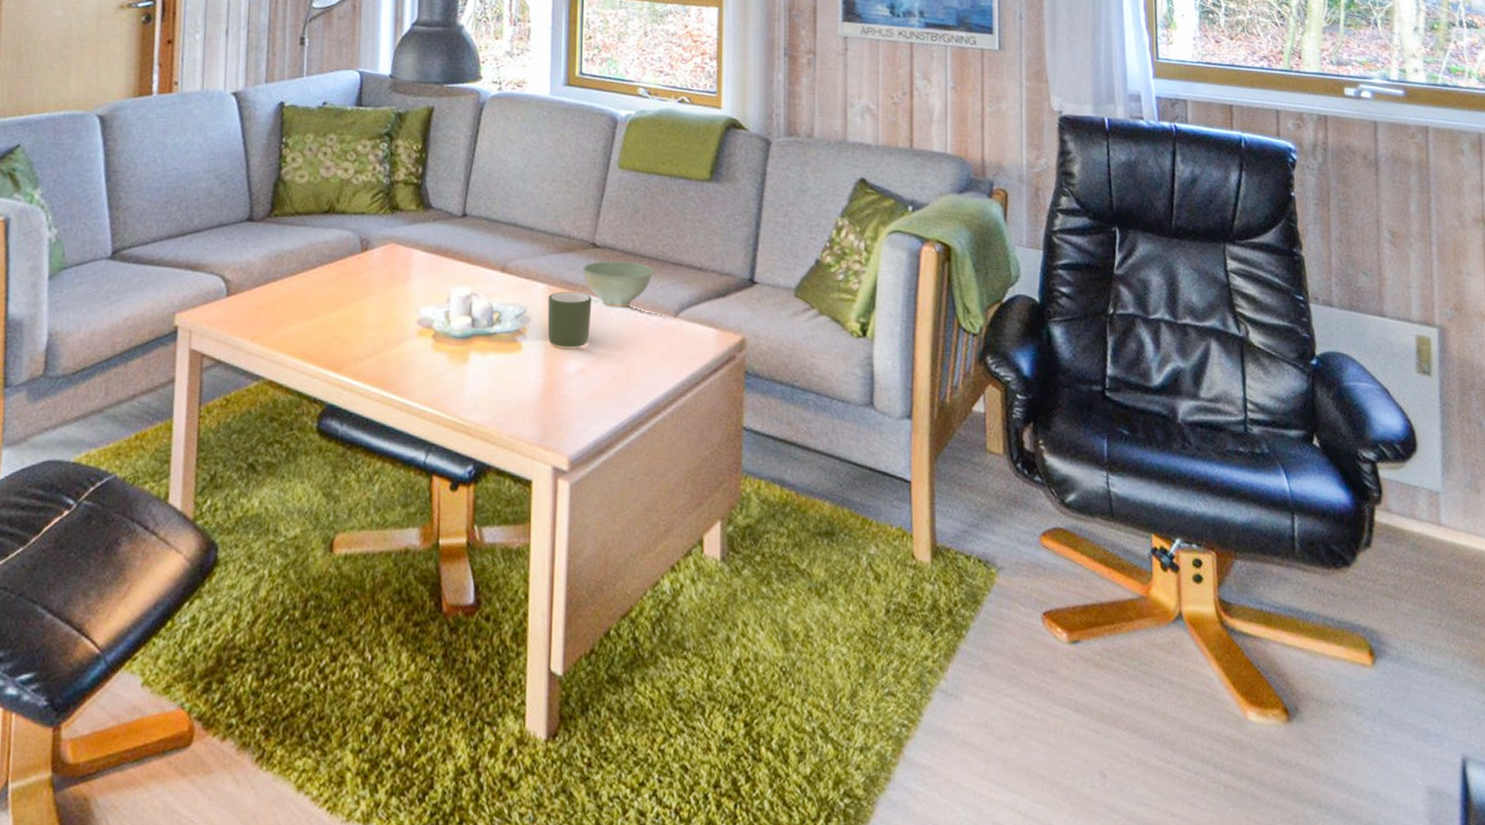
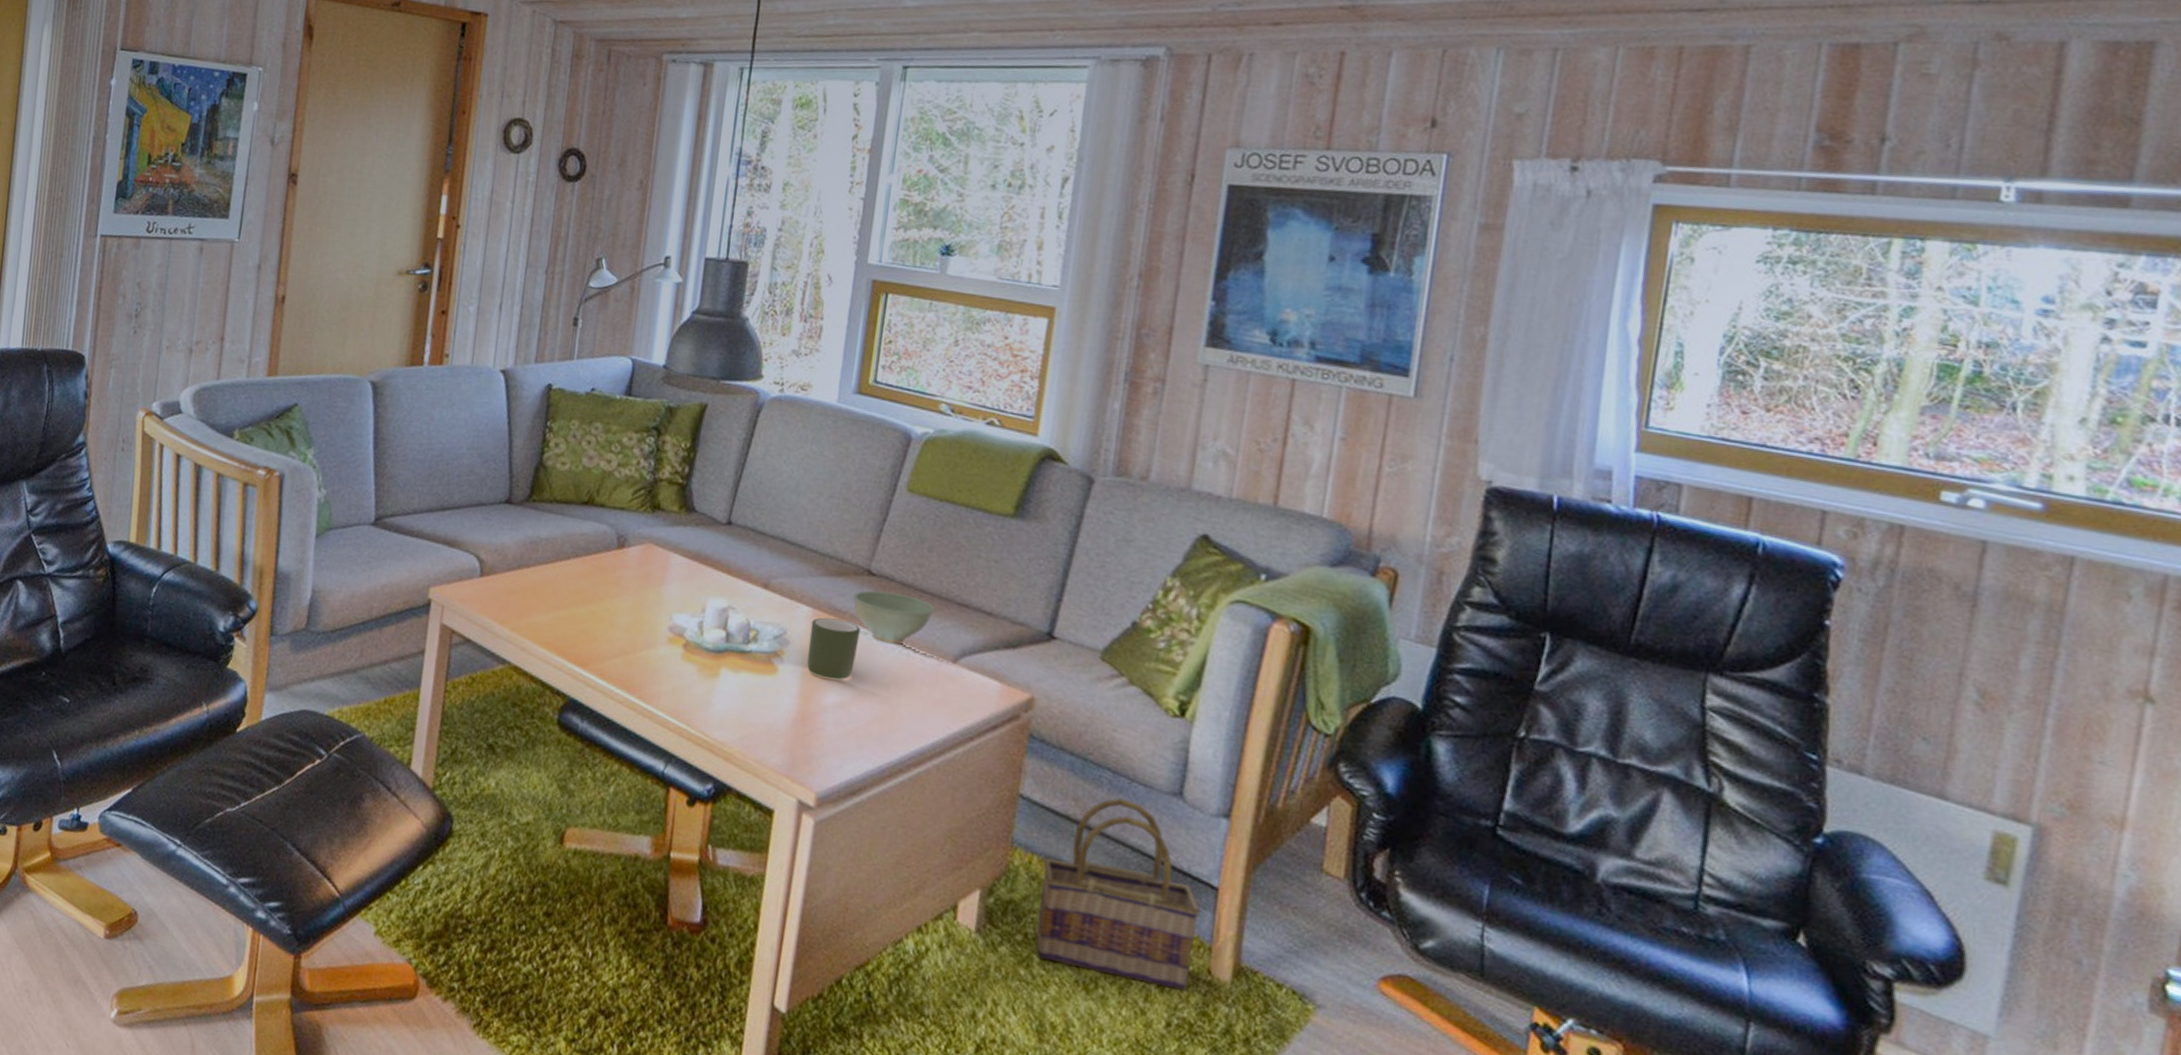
basket: none [770,416,900,578] -> present [1035,798,1201,991]

